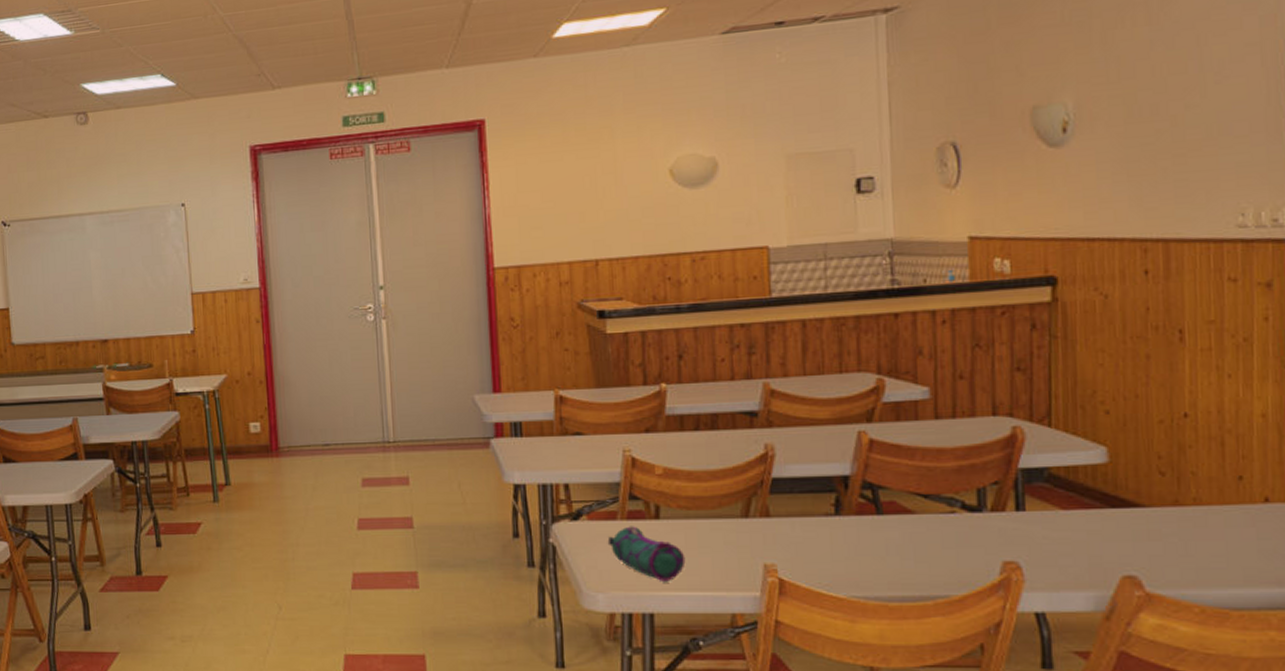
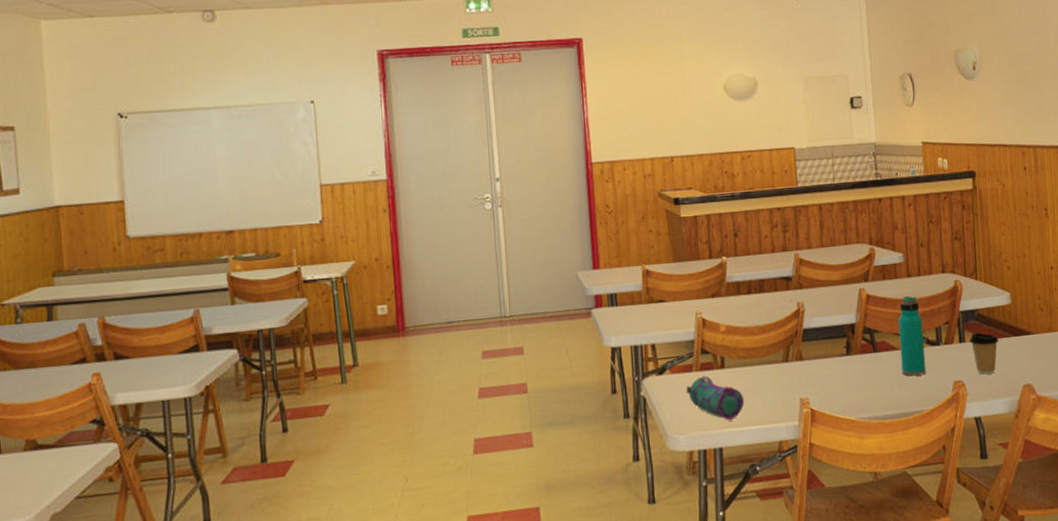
water bottle: none [916,443,959,550] -> present [898,295,927,376]
coffee cup: none [1033,498,1083,557] -> present [970,332,999,375]

